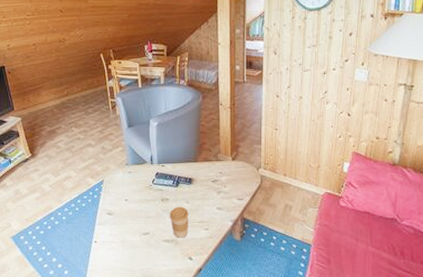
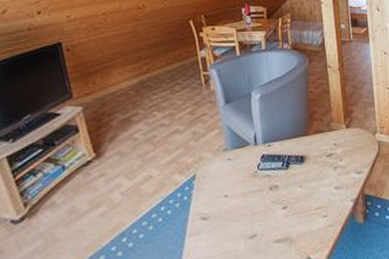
coffee cup: present [169,206,189,238] -> none [280,192,304,235]

